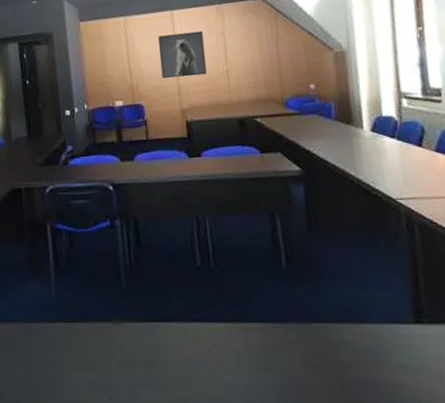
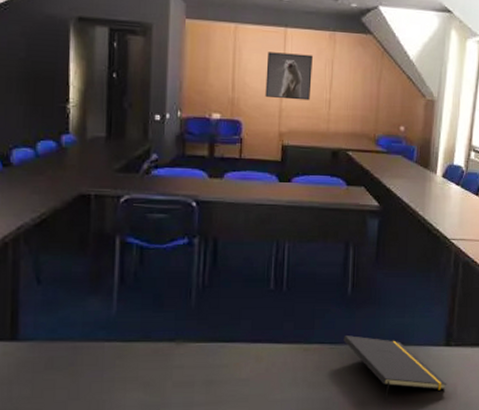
notepad: none [286,313,428,387] -> present [343,335,447,400]

